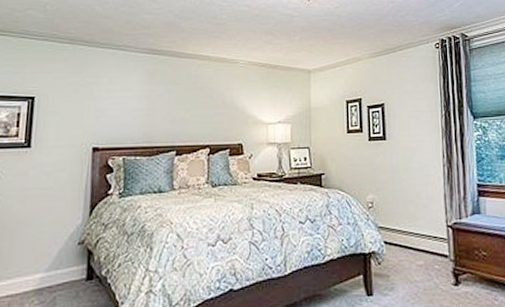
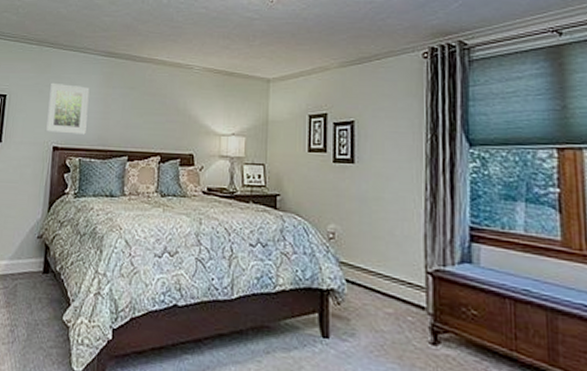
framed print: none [83,82,132,134] -> present [45,82,90,135]

